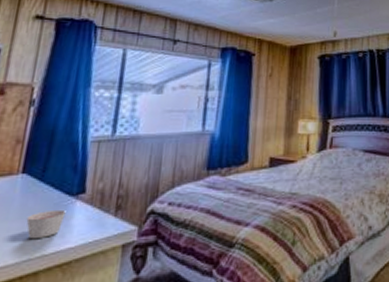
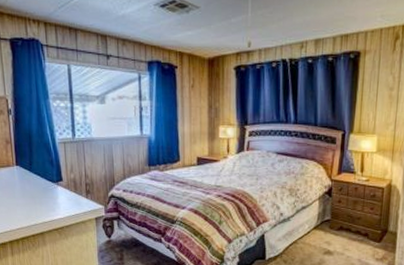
candle: present [26,209,66,240] -> none [27,192,53,212]

